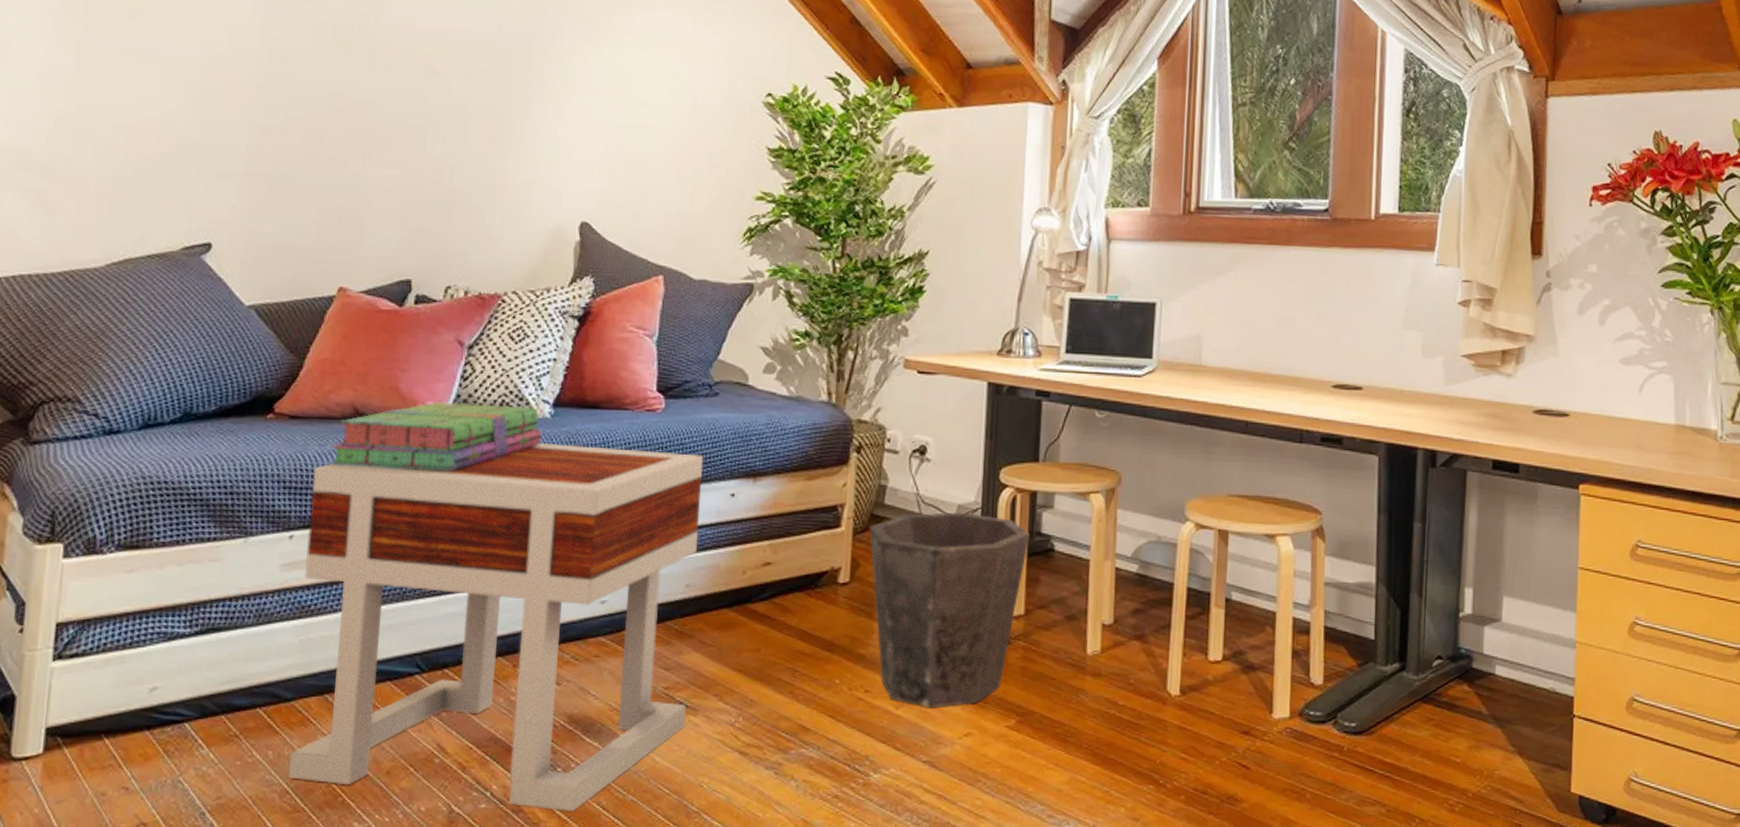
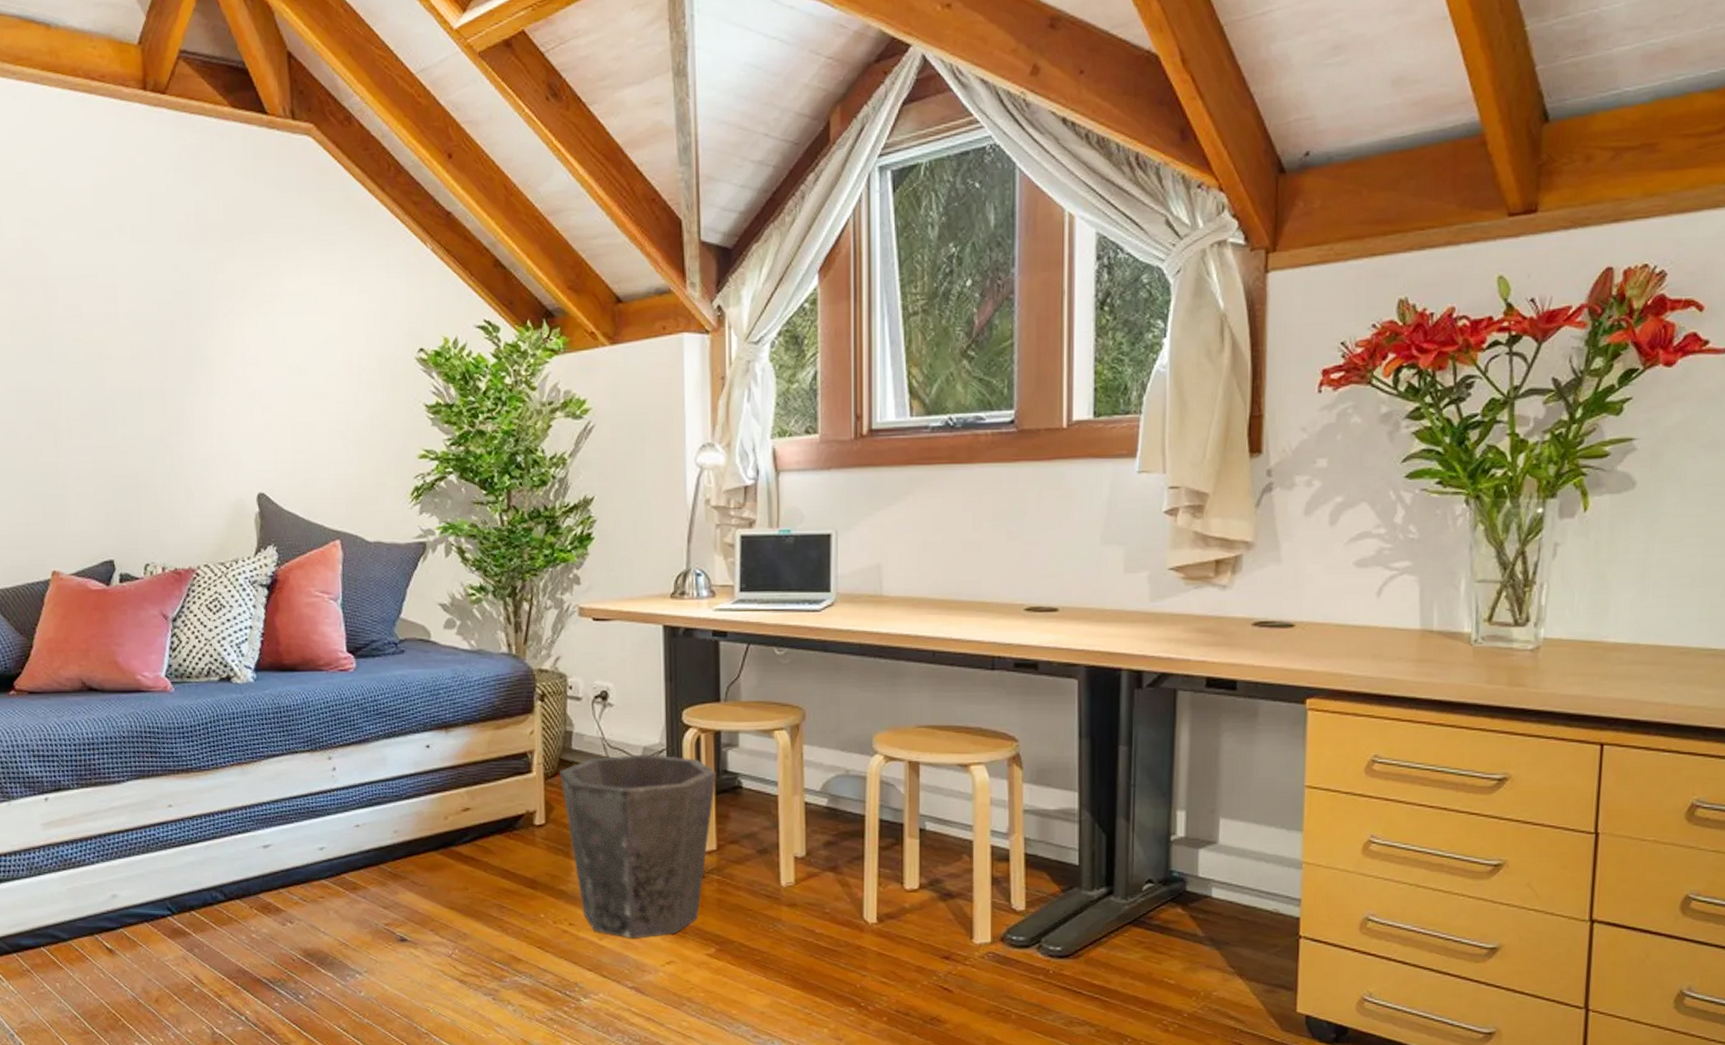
side table: present [288,443,704,812] -> none [56,705,407,1034]
stack of books: present [330,402,541,472] -> none [67,672,248,736]

